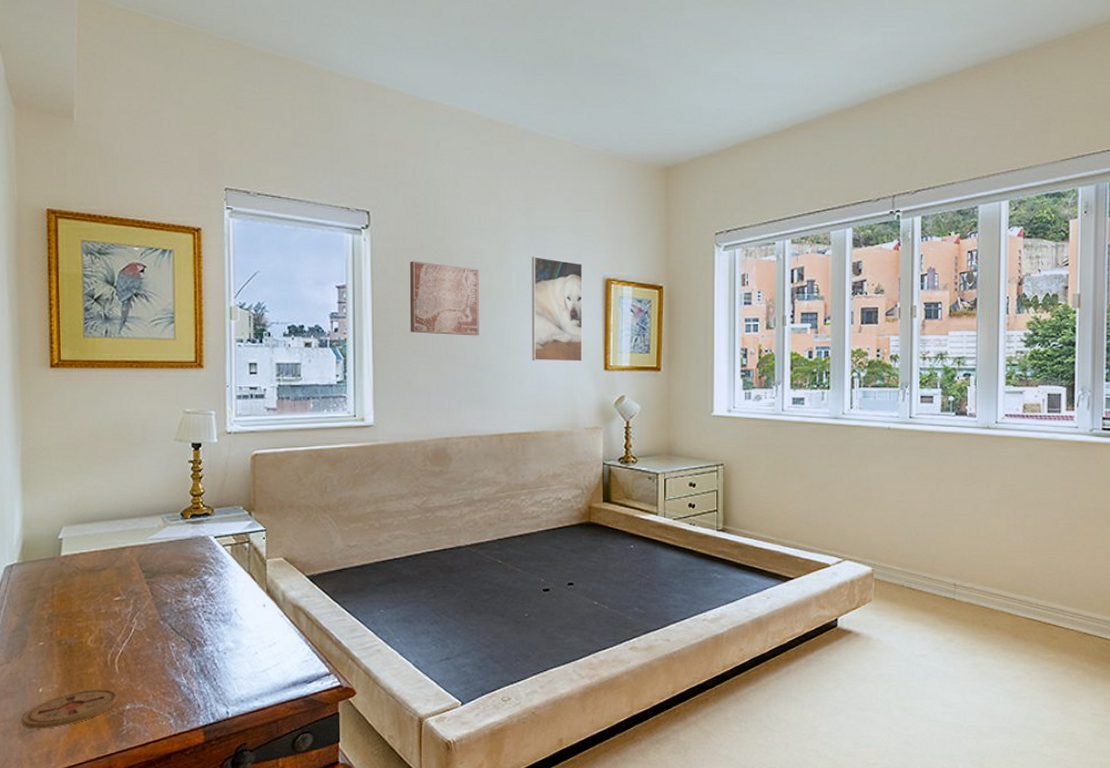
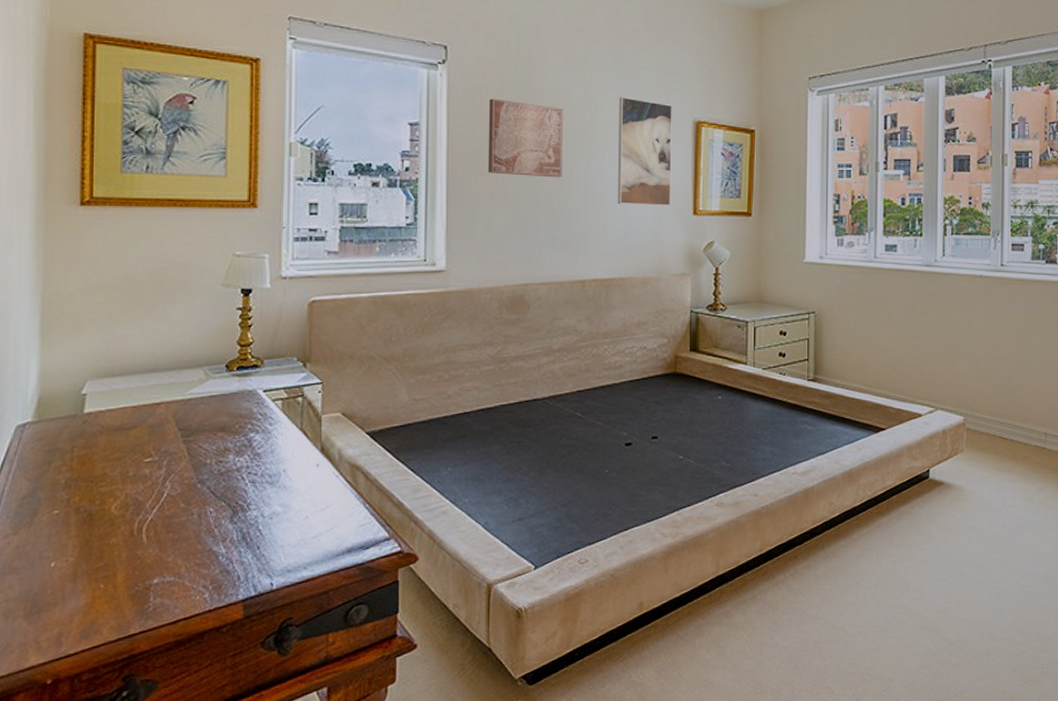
coaster: present [21,689,118,729] -> none [28,561,145,609]

